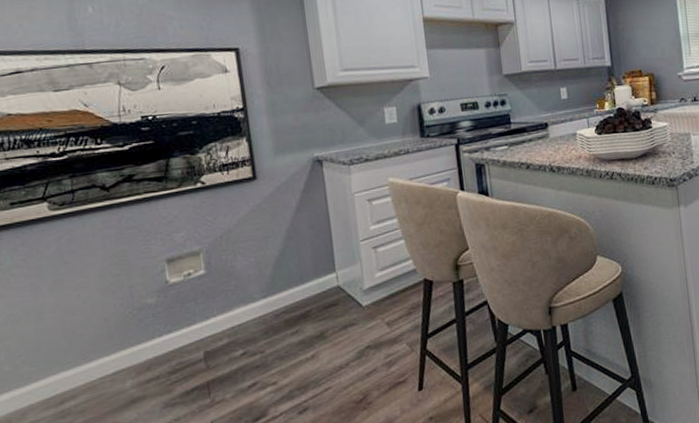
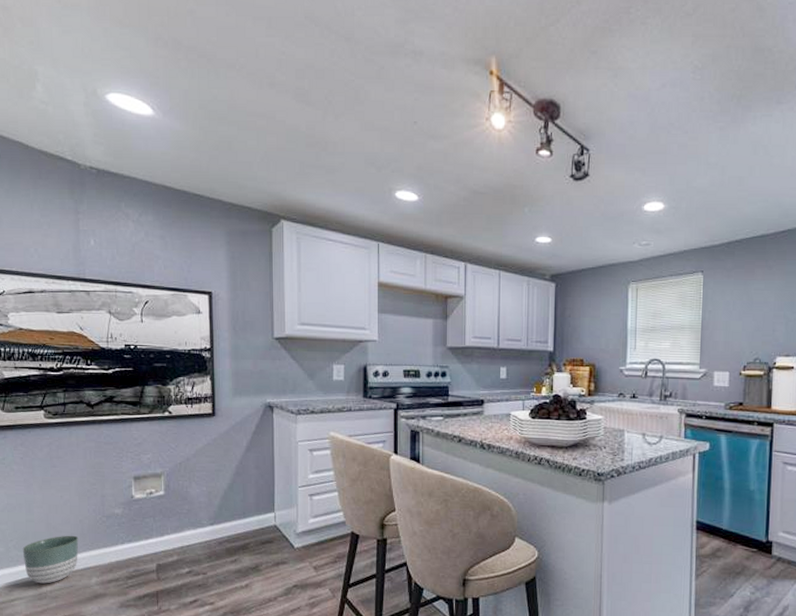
planter: none [34,336,107,400] -> present [22,535,79,584]

